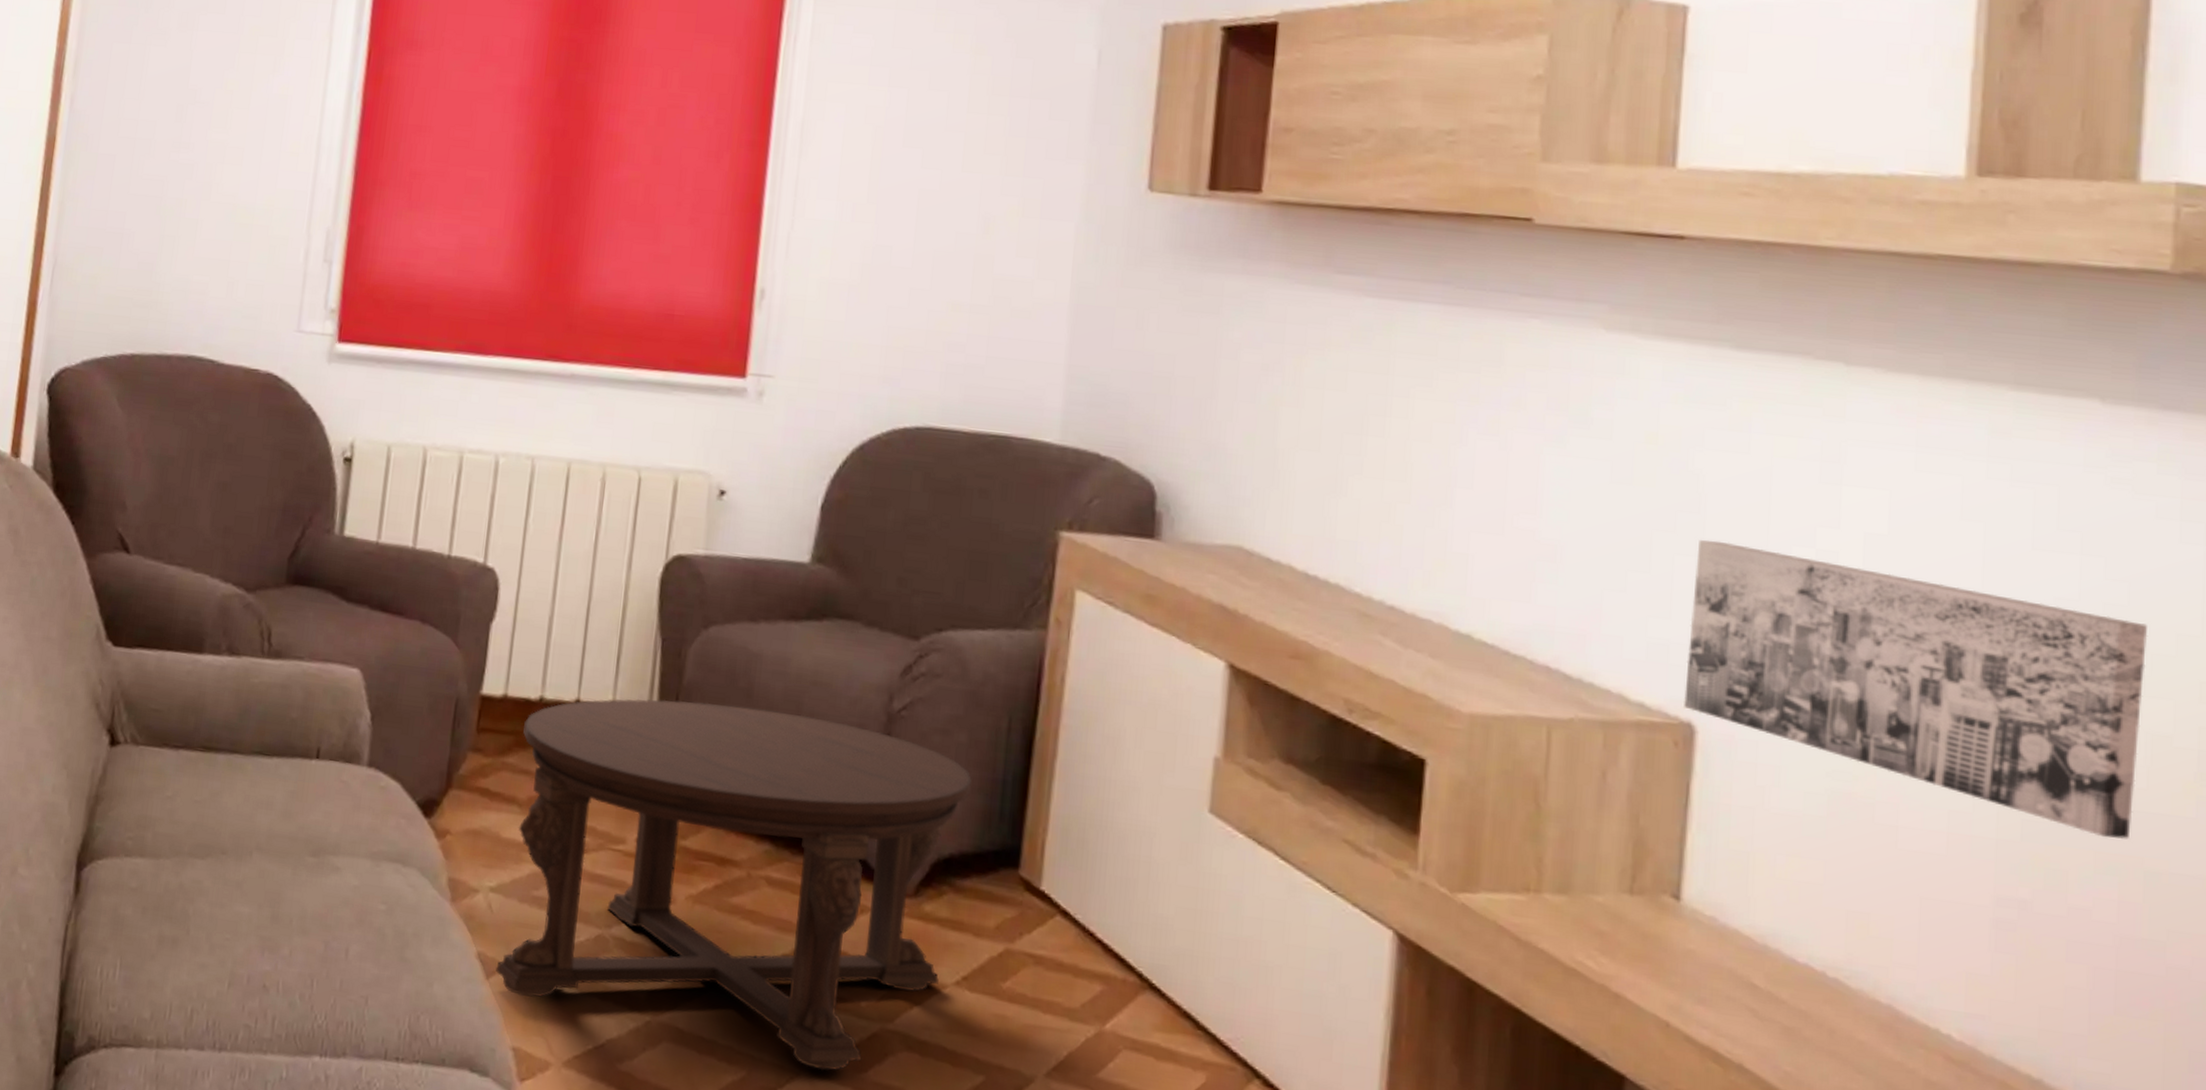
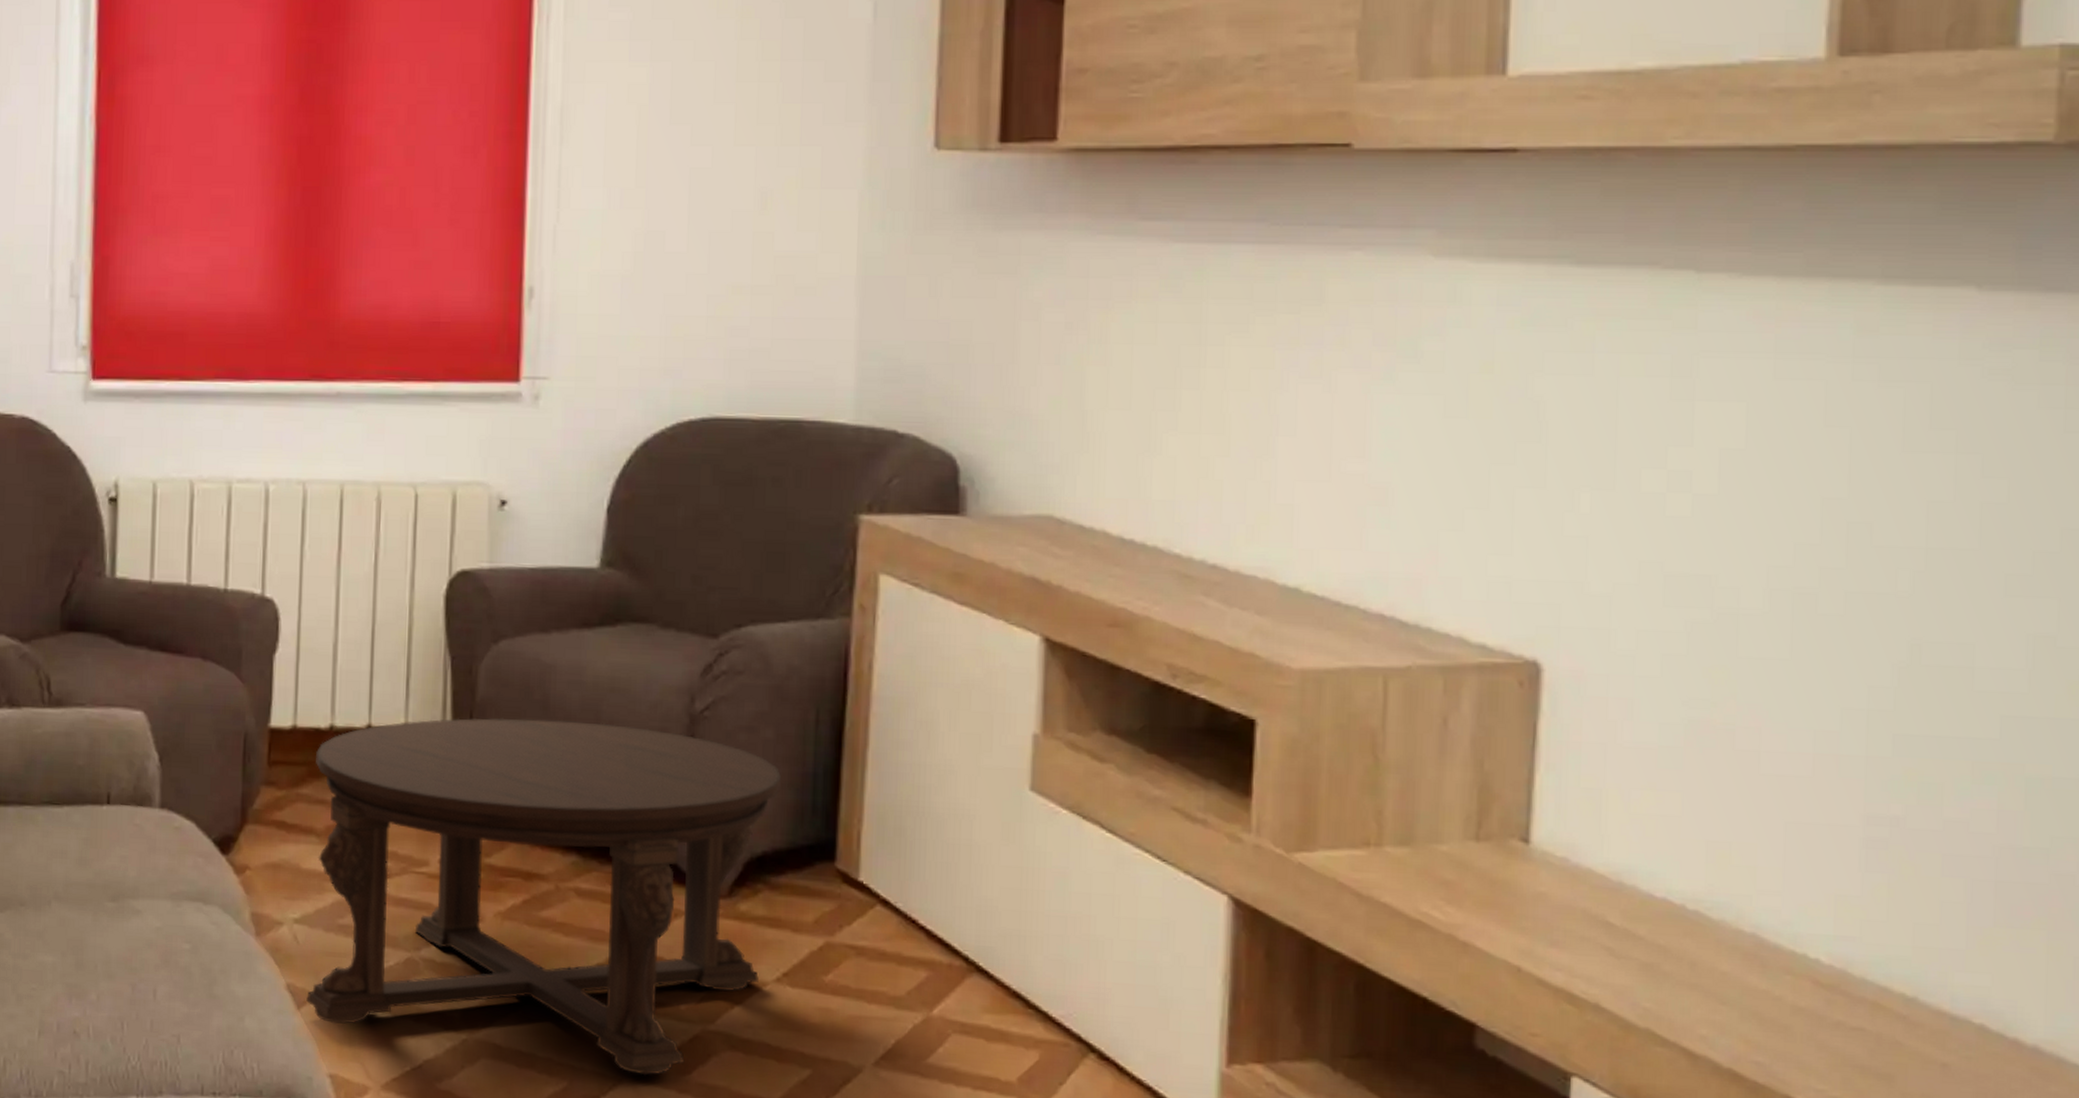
wall art: present [1684,540,2148,840] -> none [1529,469,2030,747]

